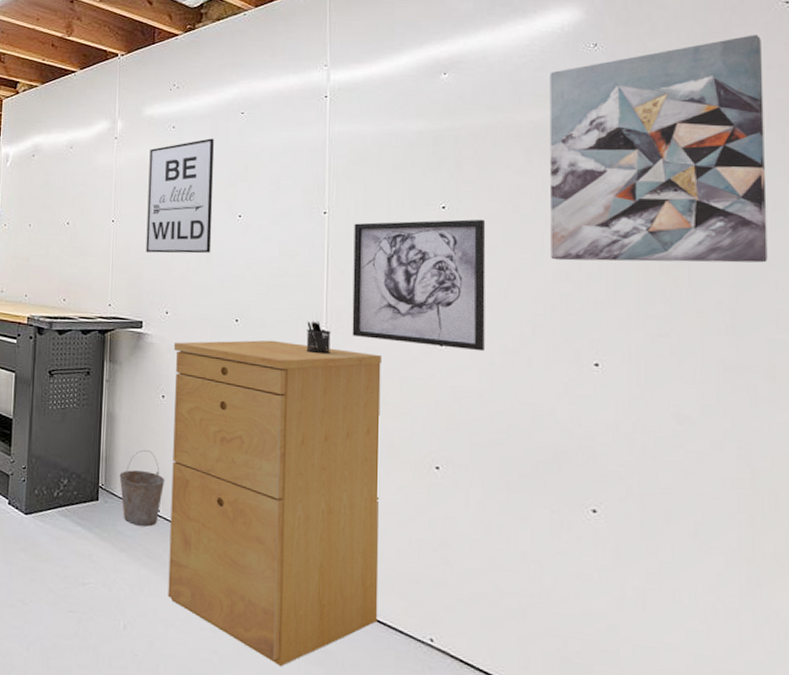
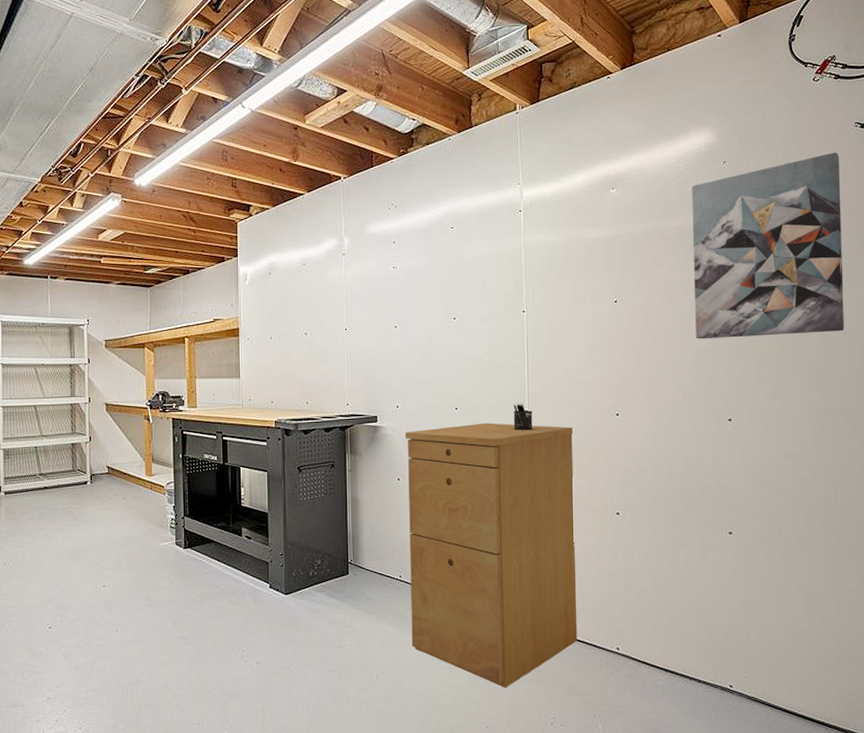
bucket: present [119,450,165,527] -> none [365,527,404,591]
wall art: present [146,138,214,254] -> none [374,251,432,355]
wall art: present [352,219,486,352] -> none [547,309,650,417]

